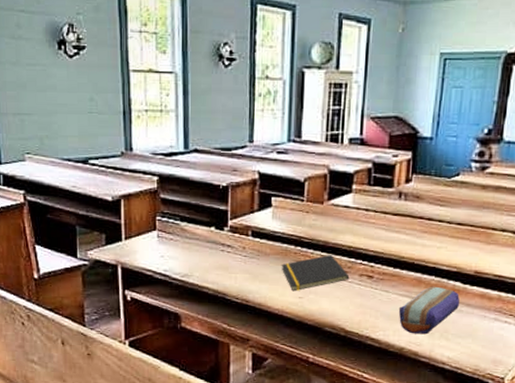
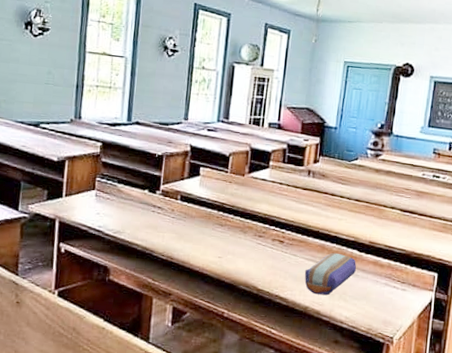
notepad: present [281,254,350,292] -> none [204,220,264,252]

